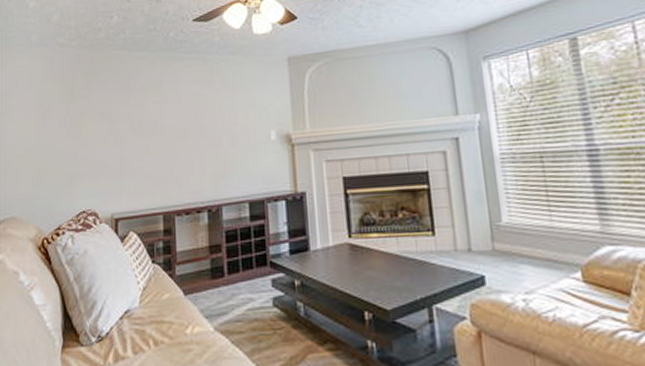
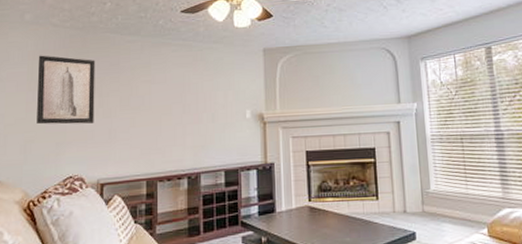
wall art: none [47,78,106,155] -> present [37,55,96,125]

